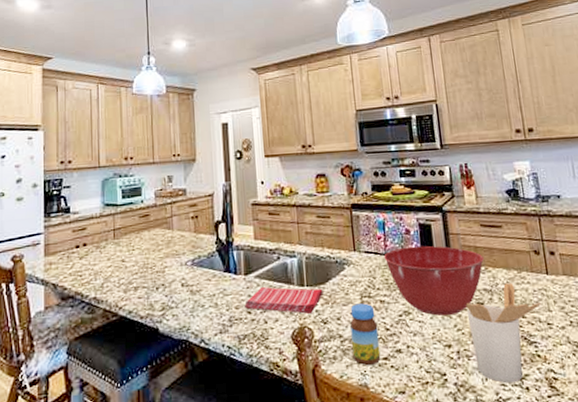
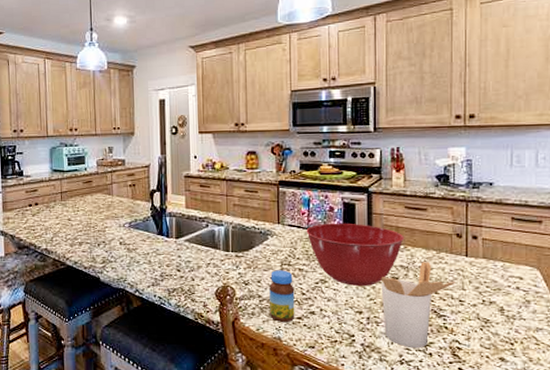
dish towel: present [245,286,323,314] -> none [175,249,246,275]

